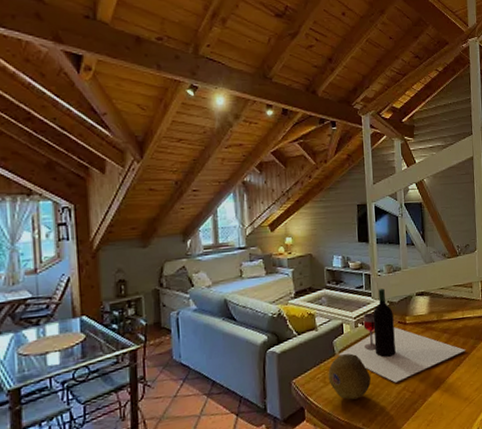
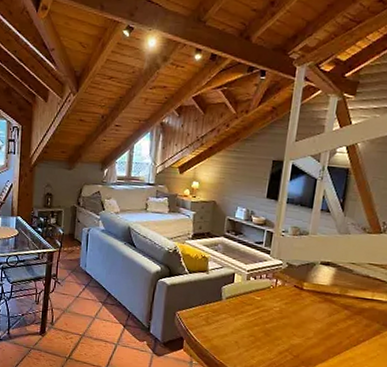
fruit: present [328,353,372,400] -> none [211,301,255,346]
wine bottle: present [338,288,466,383] -> none [225,249,368,343]

